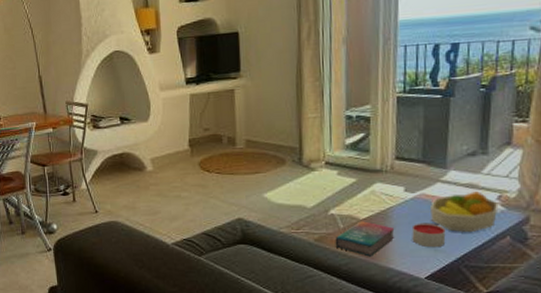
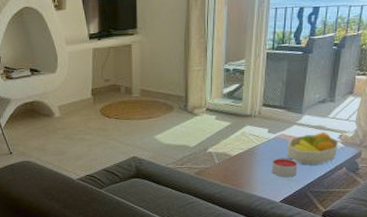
book: present [335,221,395,257] -> none [211,157,259,186]

